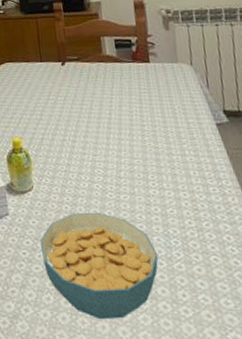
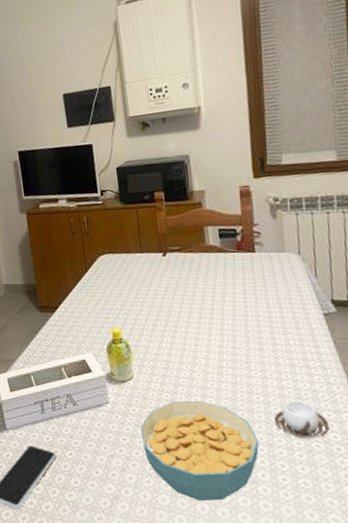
cup: none [171,212,227,252] -> present [273,400,330,438]

